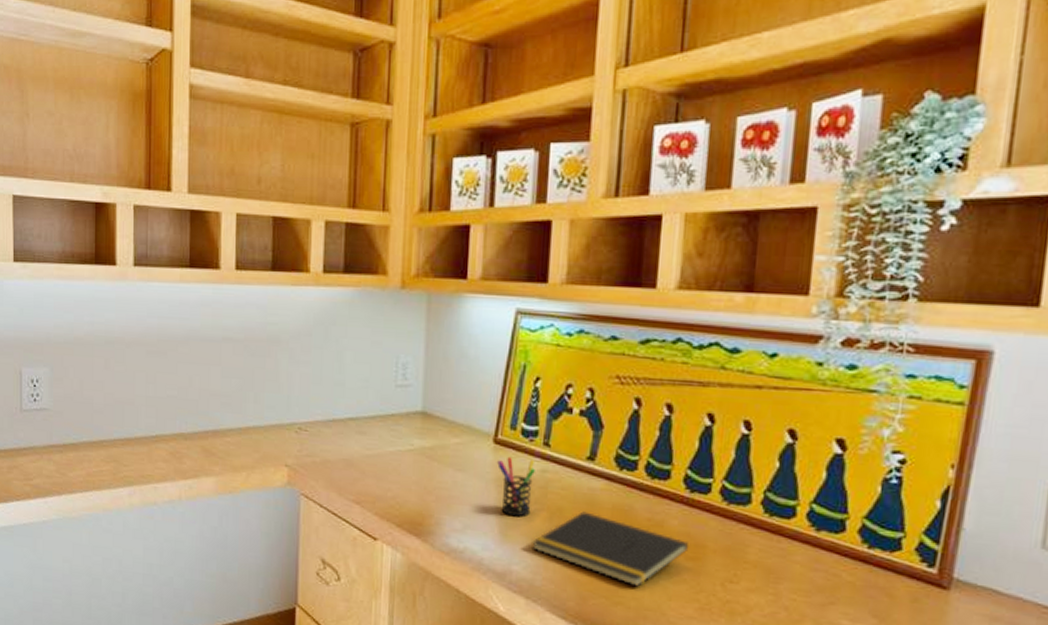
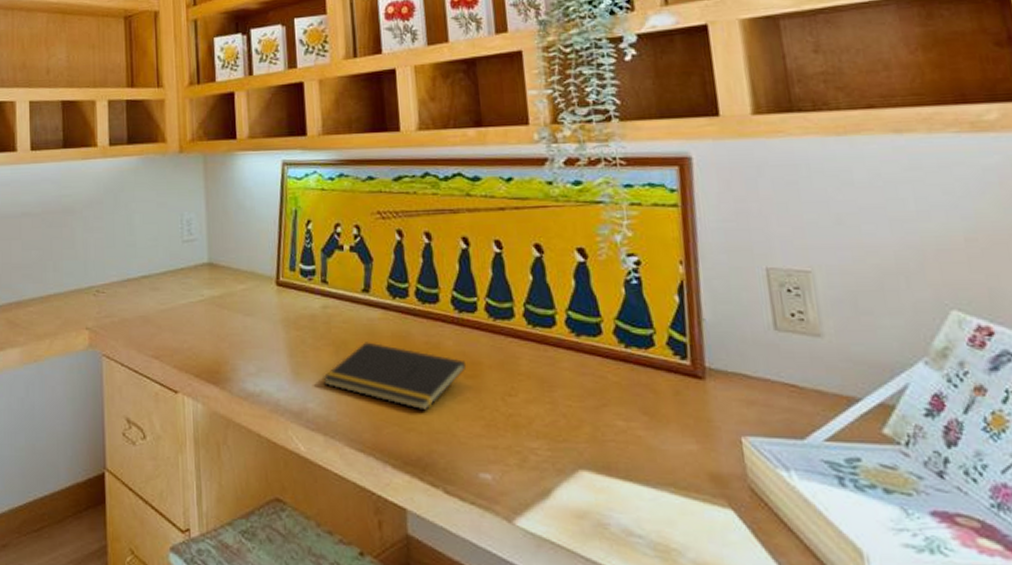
pen holder: present [497,456,535,517] -> none [282,297,318,355]

